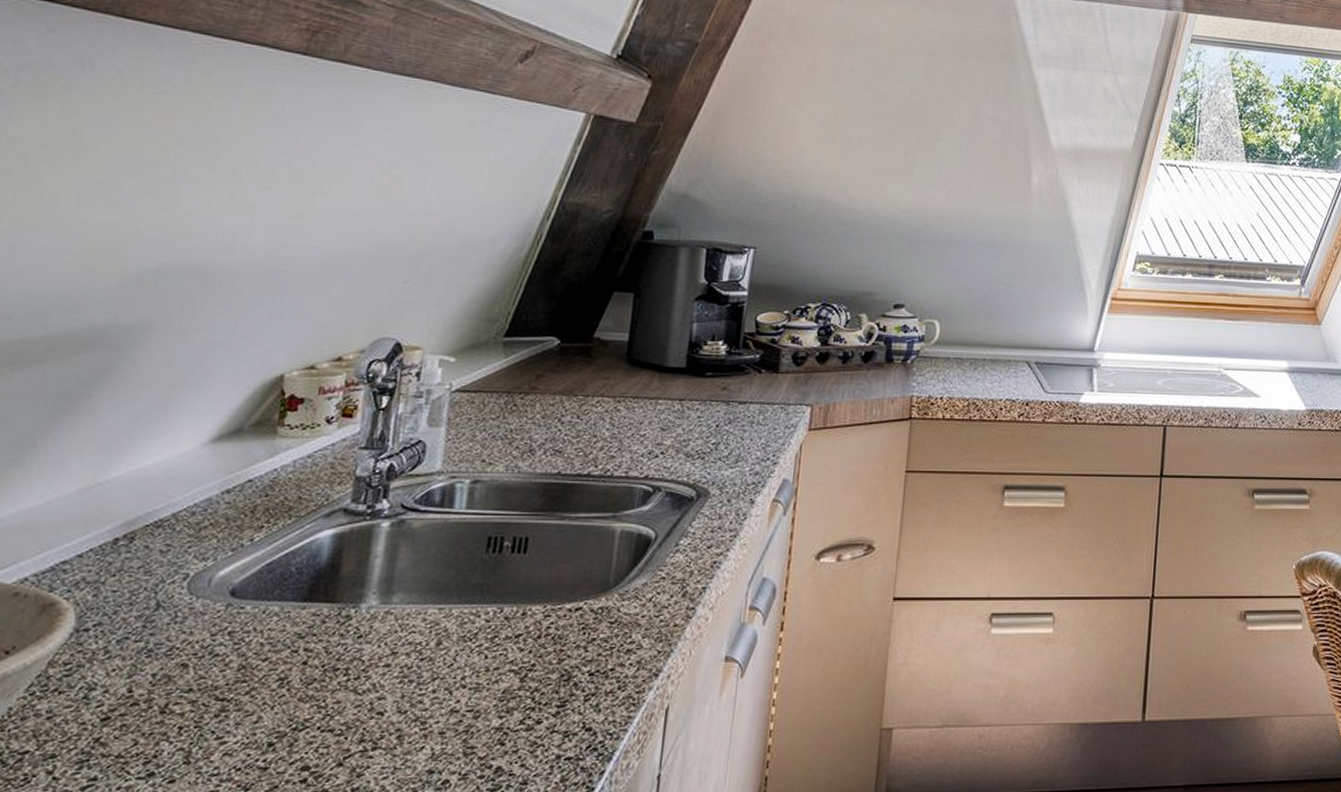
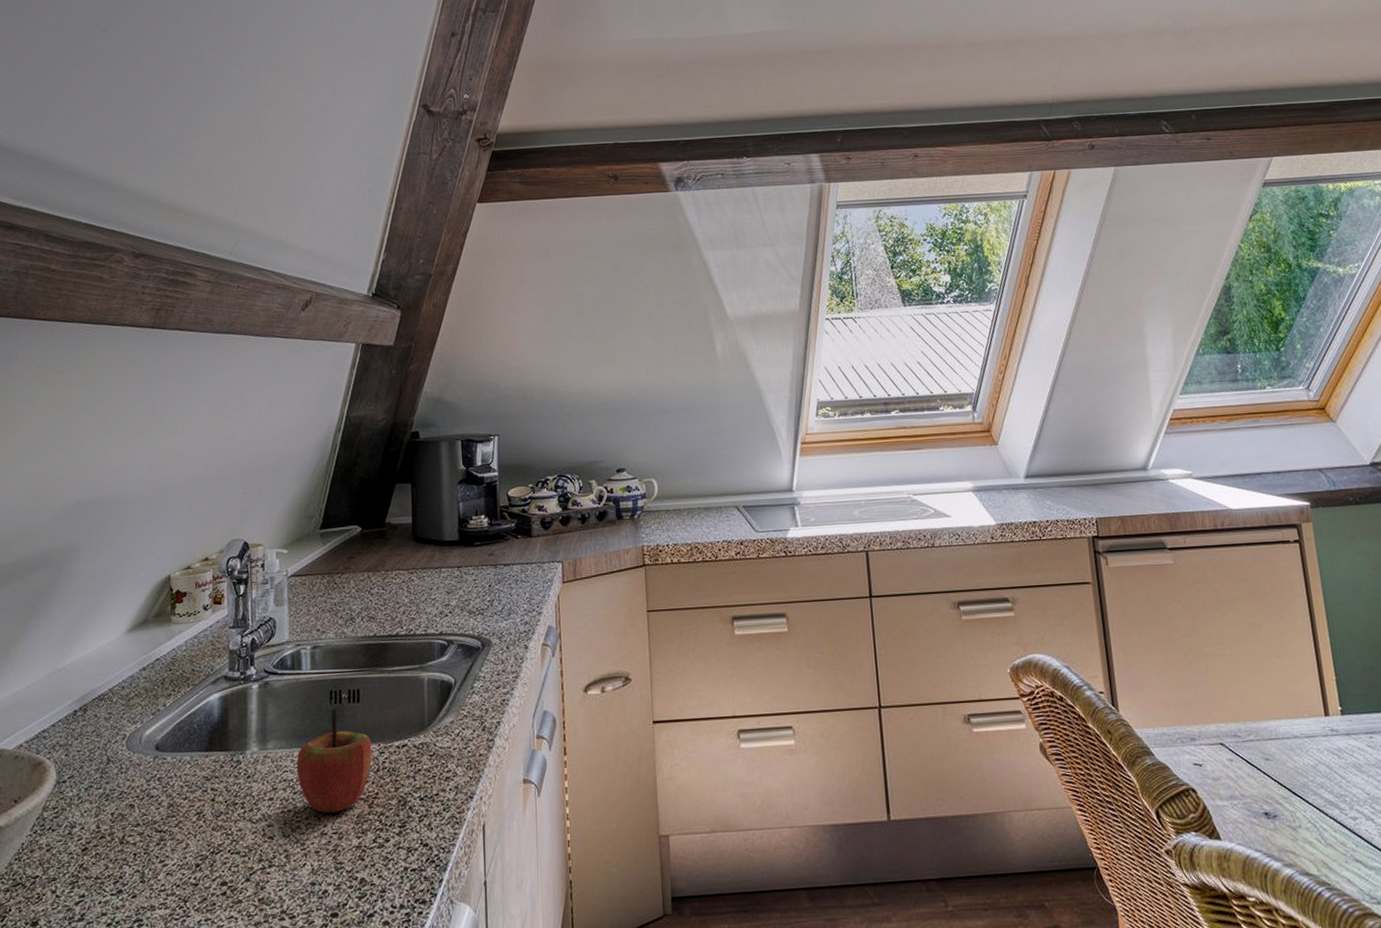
apple: none [428,557,536,686] -> present [296,707,372,813]

